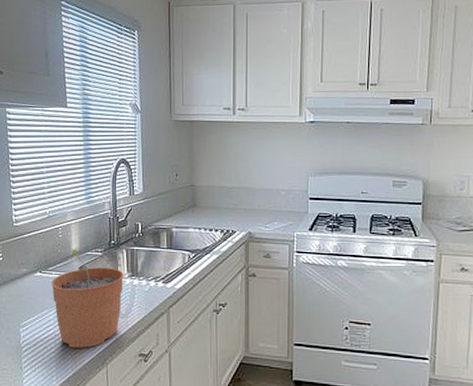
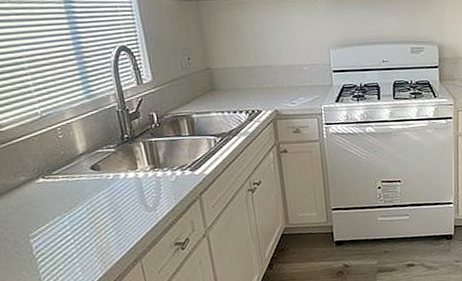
plant pot: present [51,249,124,348] -> none [59,148,148,250]

